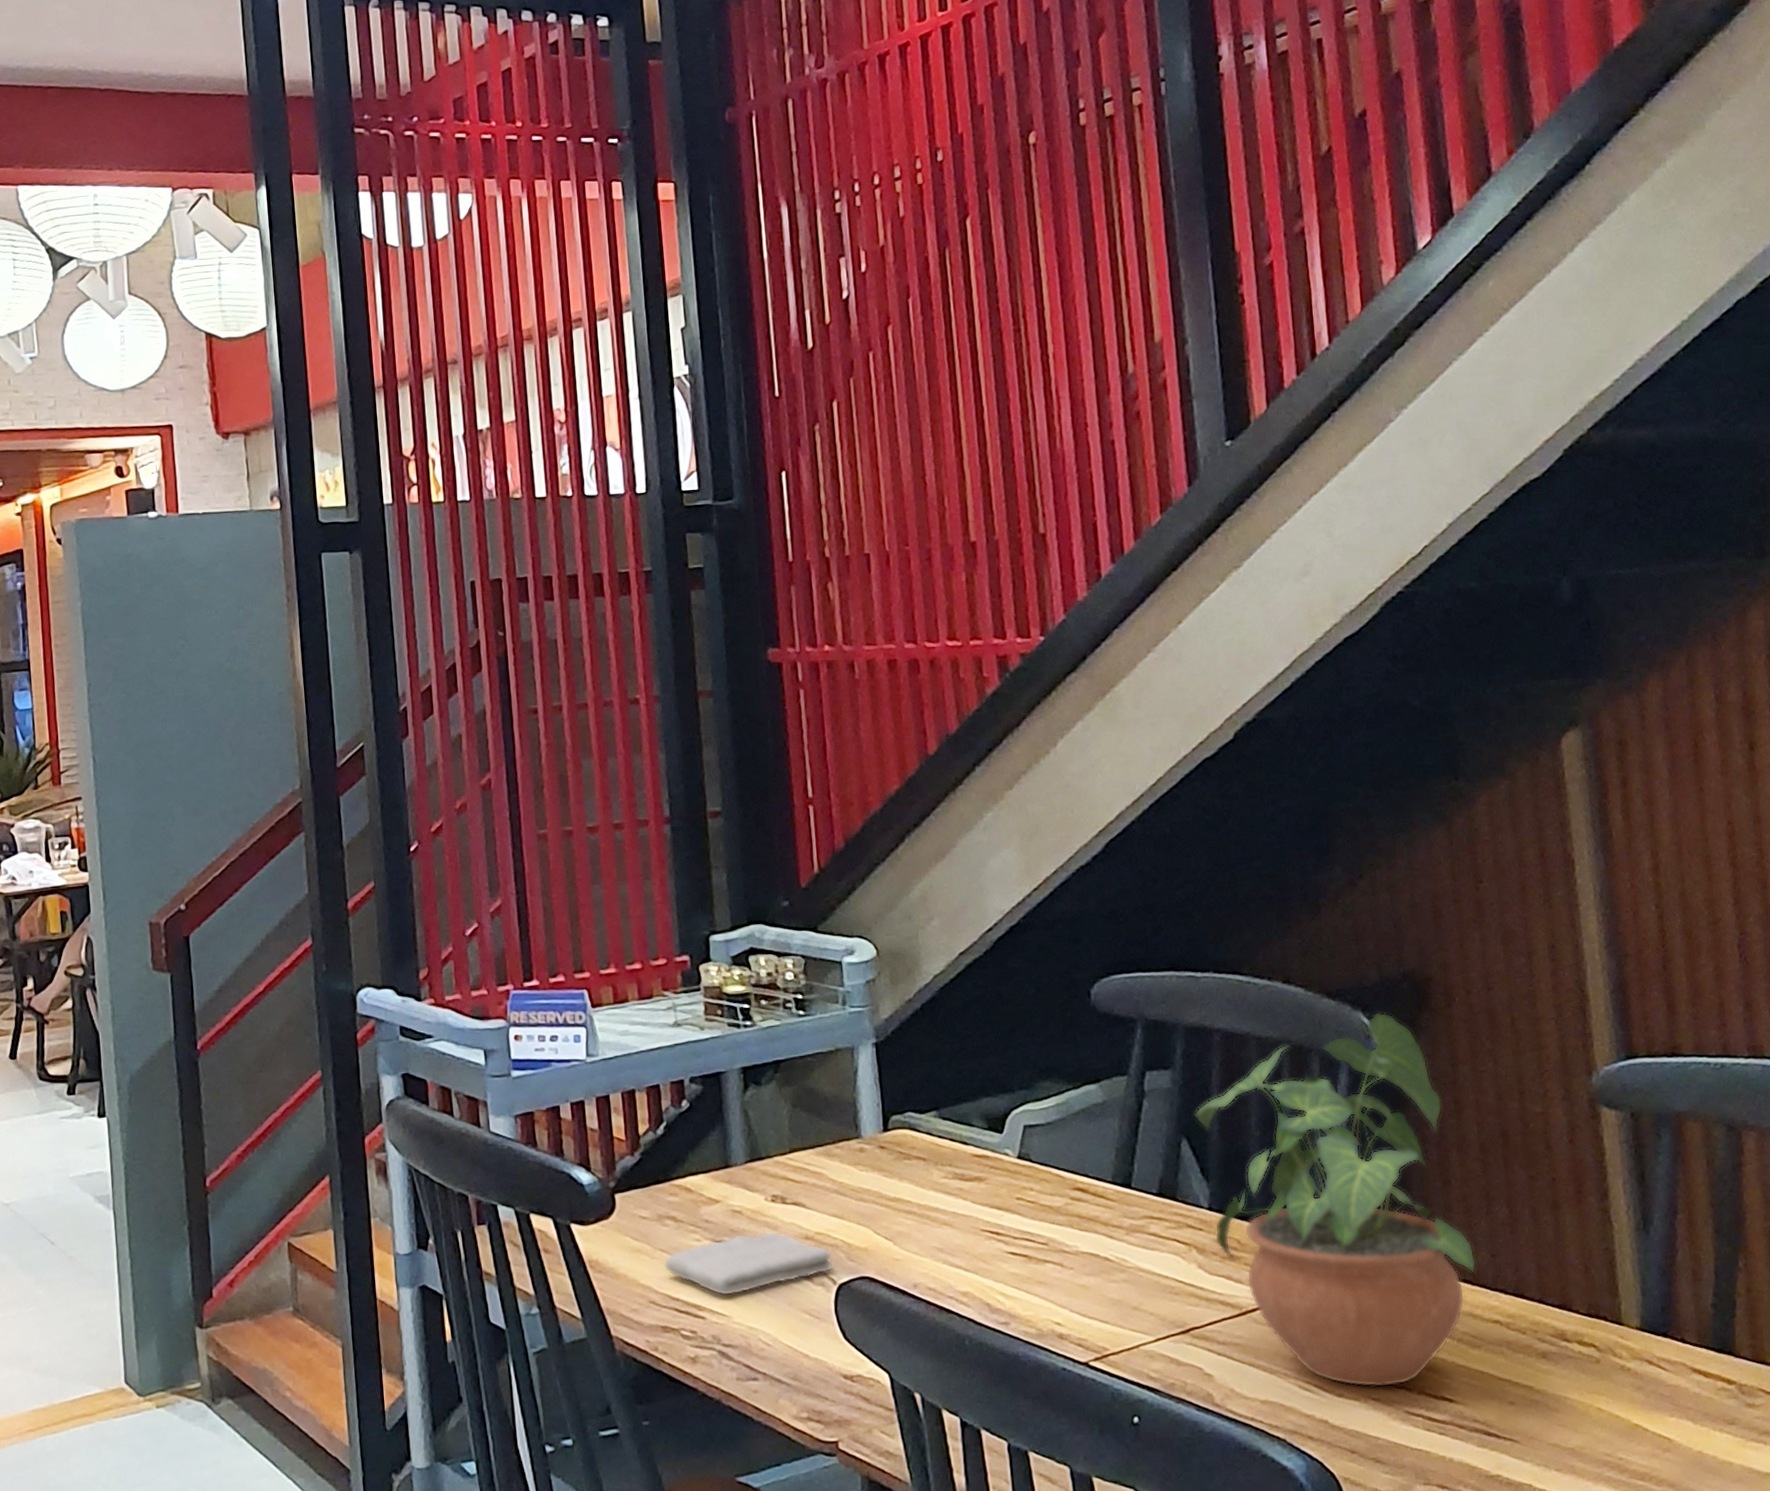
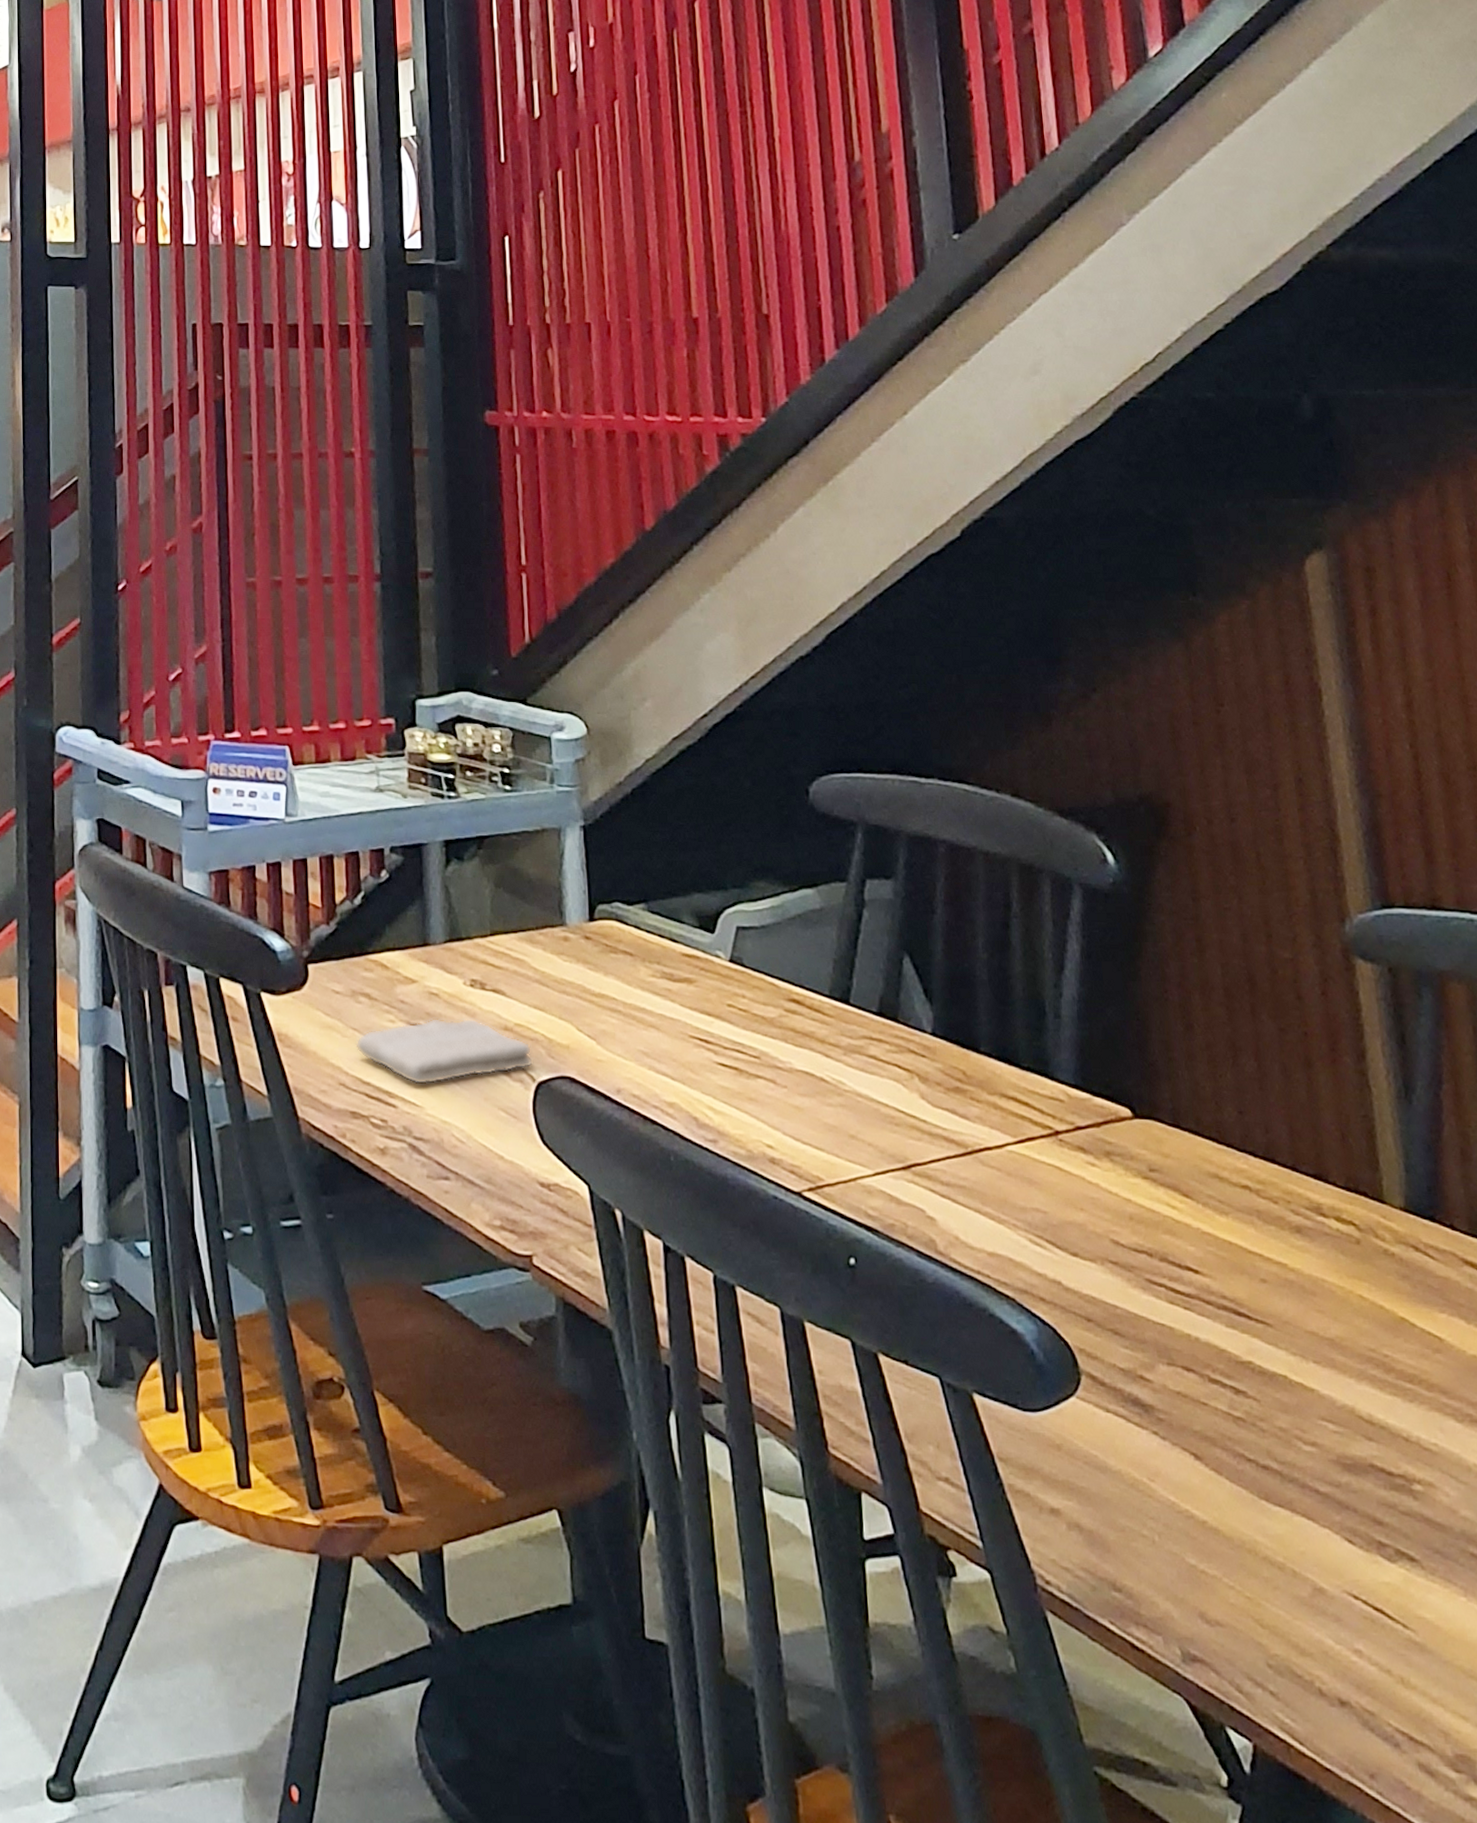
potted plant: present [1194,1012,1477,1388] -> none [917,836,1223,1250]

